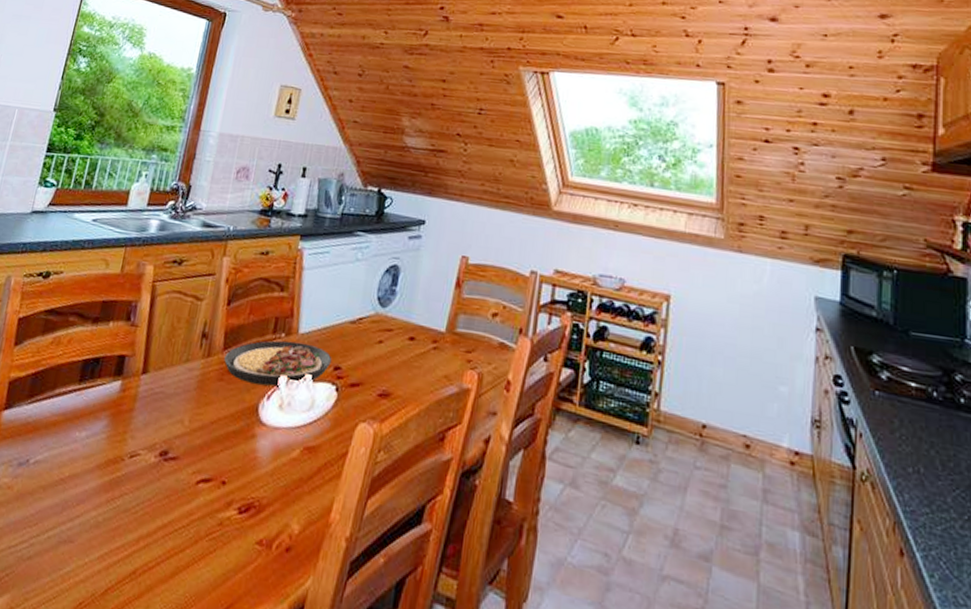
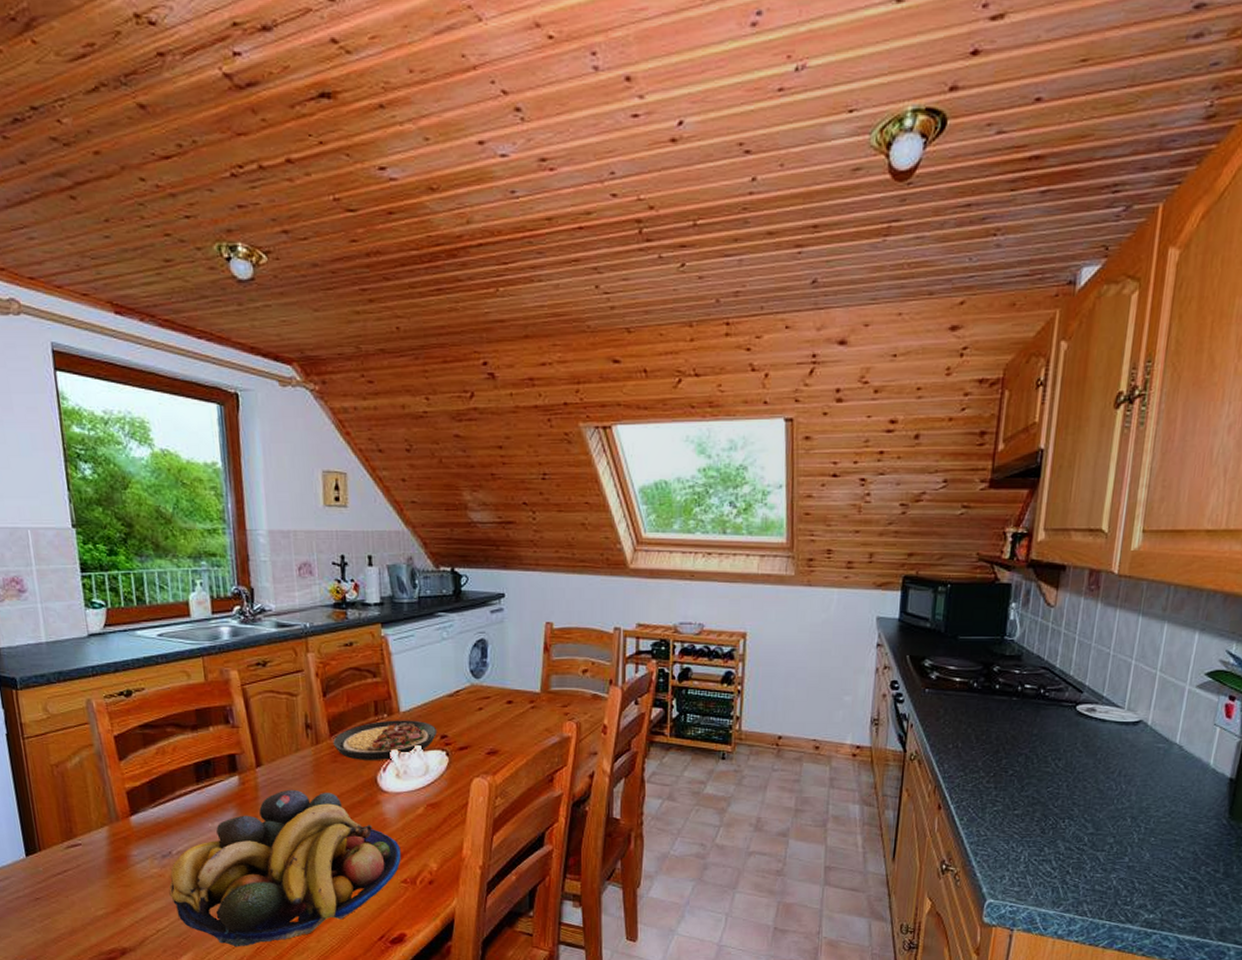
fruit bowl: none [10,405,265,599] -> present [169,789,401,947]

